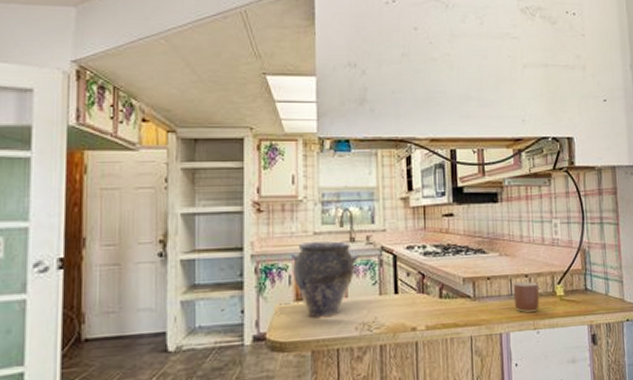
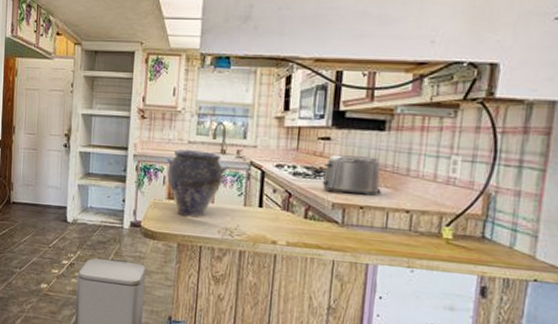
toaster: none [450,228,504,269] -> present [323,155,383,196]
mug: present [513,281,540,313] -> none [387,216,422,251]

